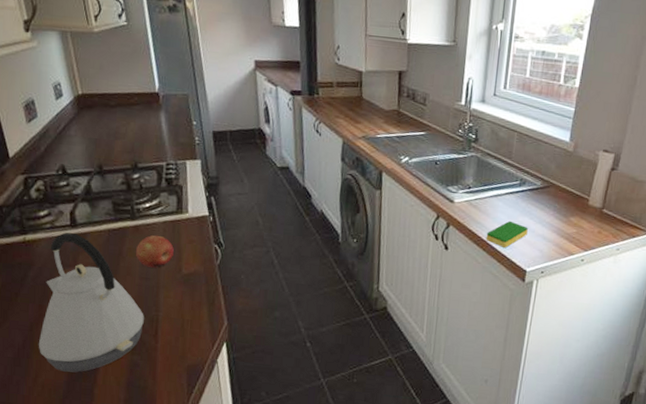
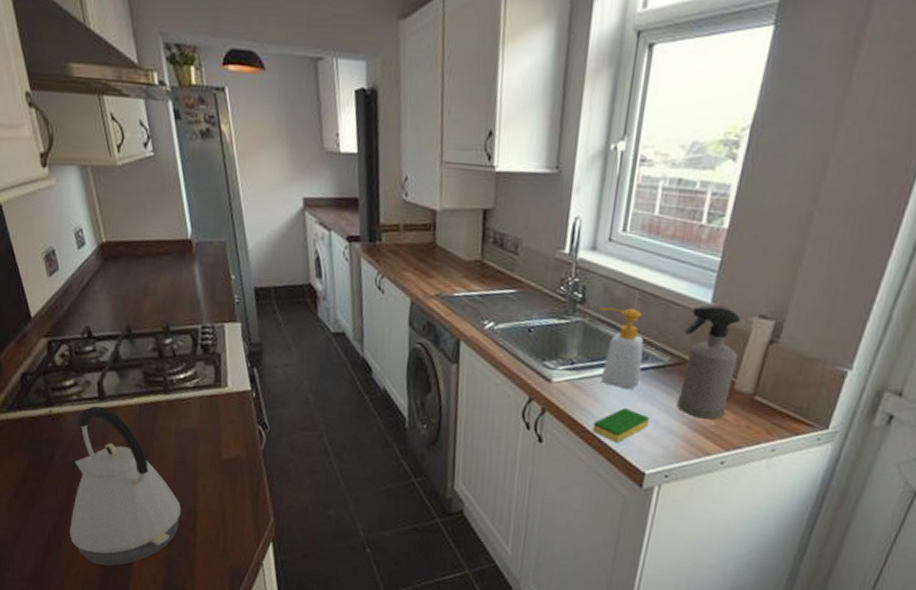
apple: present [135,235,174,268] -> none [169,412,212,451]
soap bottle: none [488,145,522,206] -> present [599,307,644,389]
spray bottle: none [547,142,591,228] -> present [676,304,741,420]

